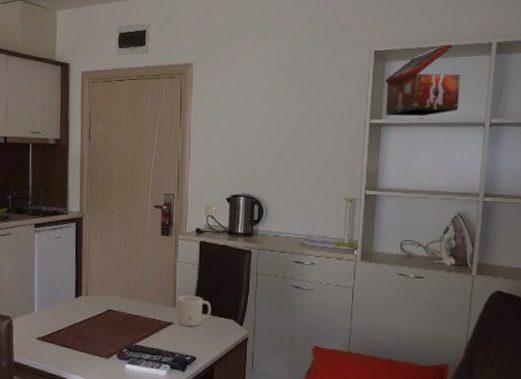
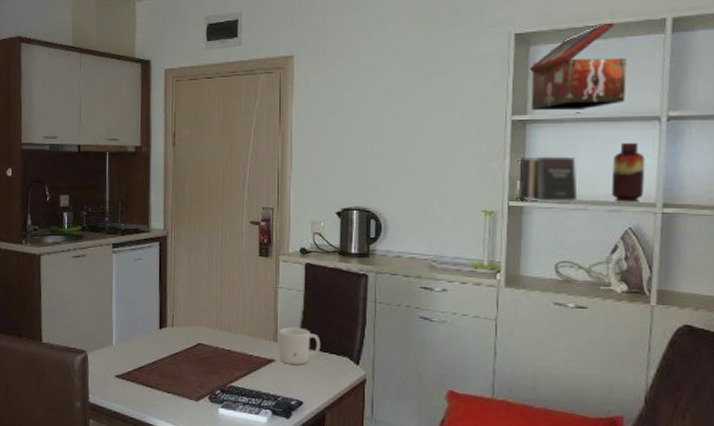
books: none [371,154,420,192] -> present [515,156,578,202]
vase: none [445,143,472,193] -> present [611,142,645,202]

